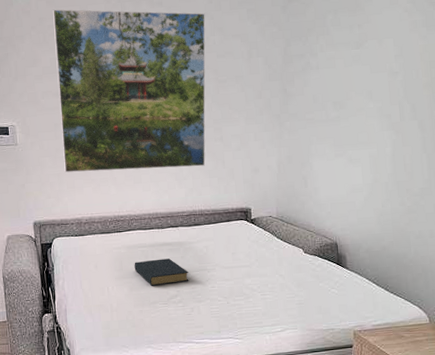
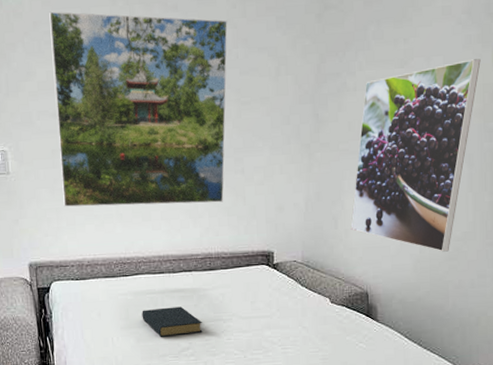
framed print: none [319,40,427,206] -> present [350,59,481,252]

